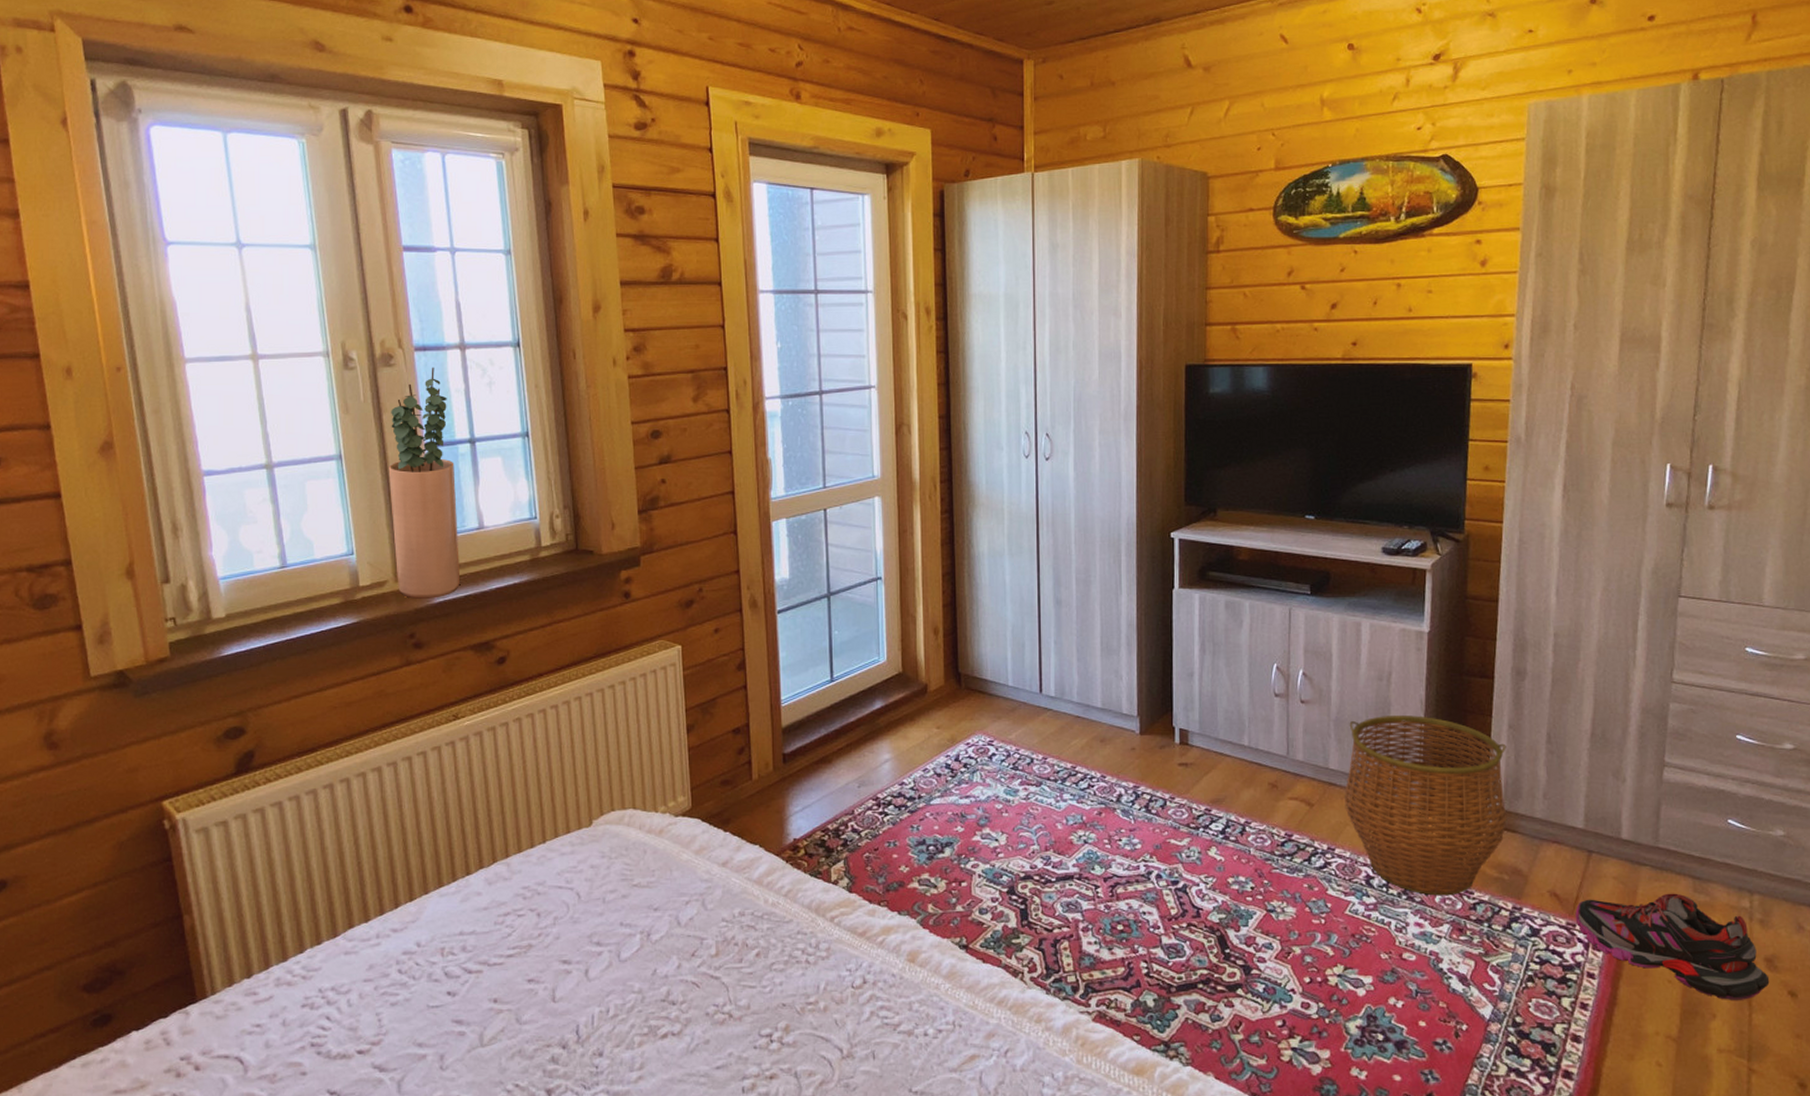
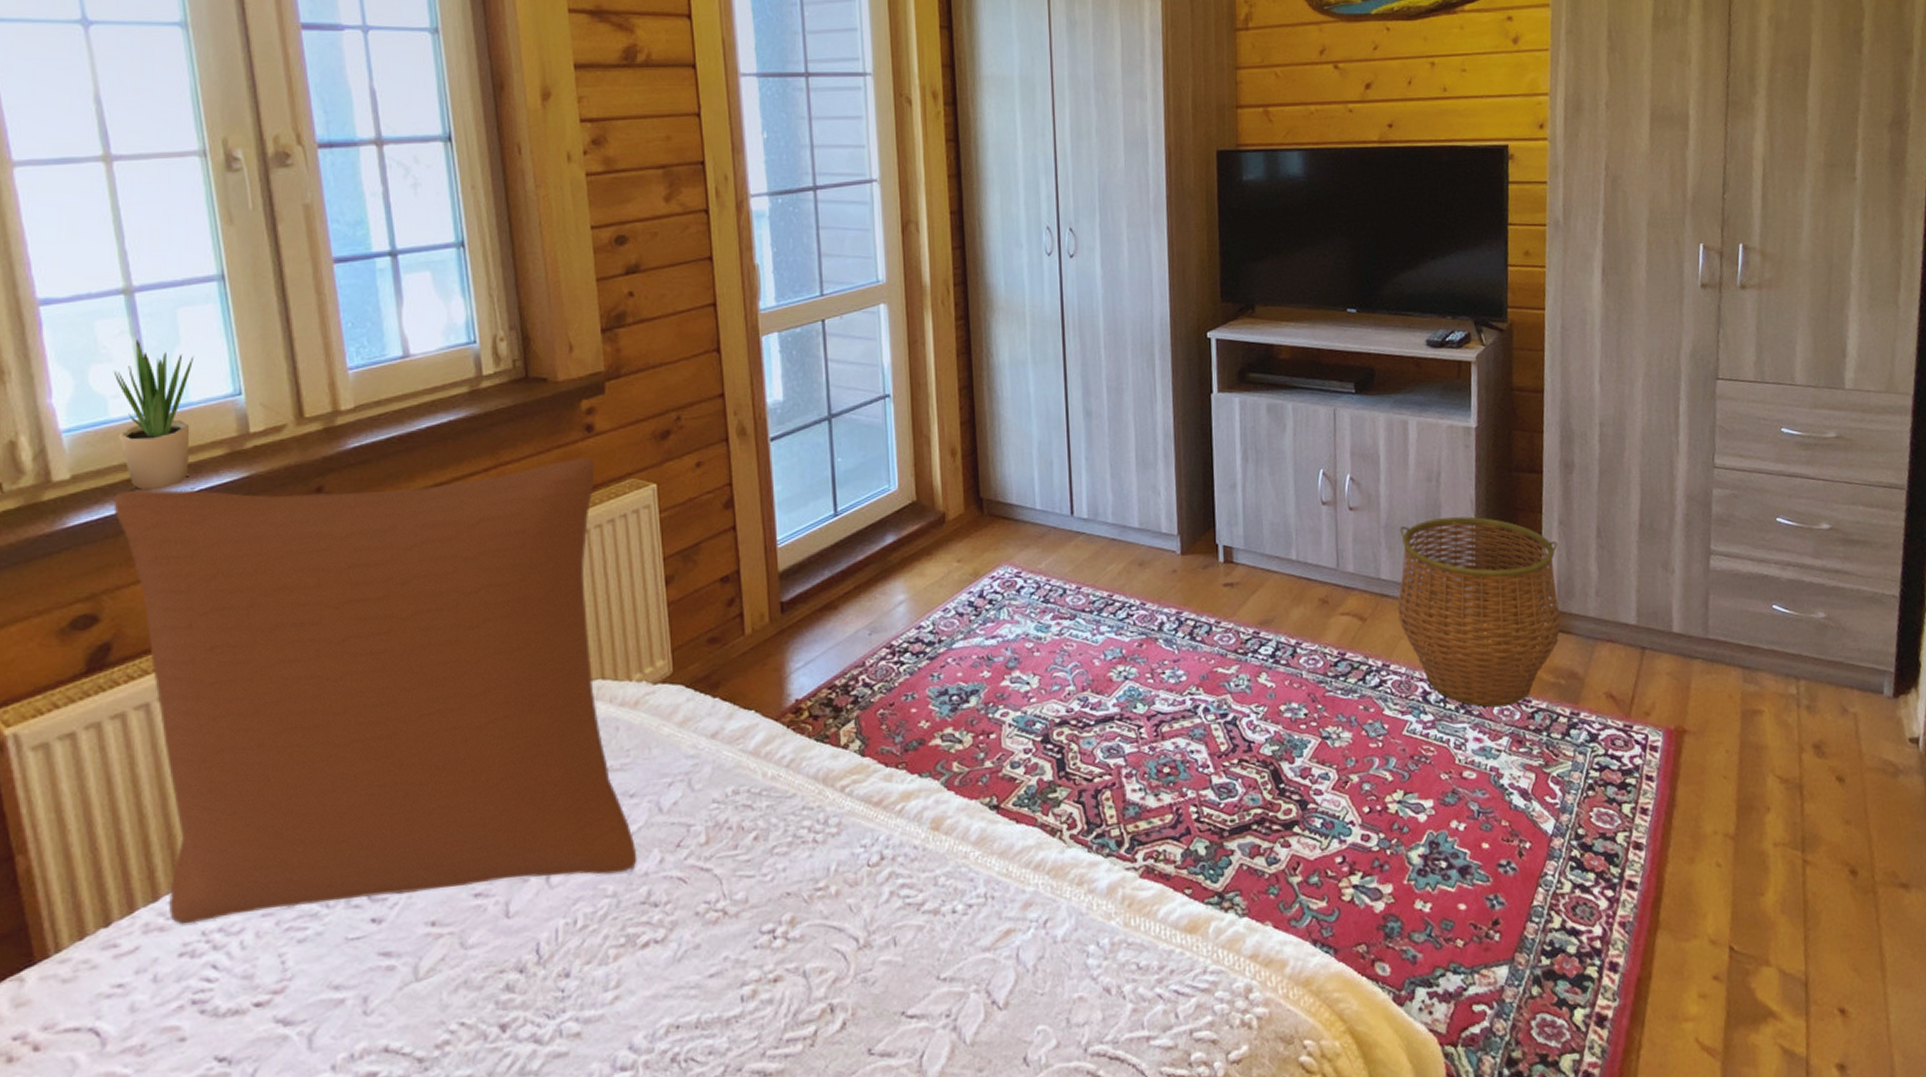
potted plant: none [257,506,318,628] -> present [113,339,195,490]
pillow: none [257,619,659,982] -> present [113,457,637,924]
vase: present [388,367,461,599] -> none [286,166,381,445]
athletic shoe: present [1575,893,1770,1000] -> none [1631,685,1819,792]

